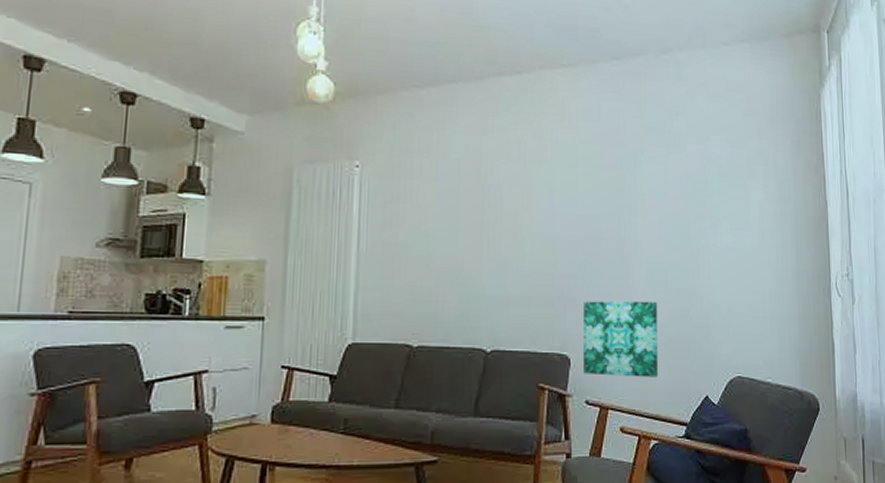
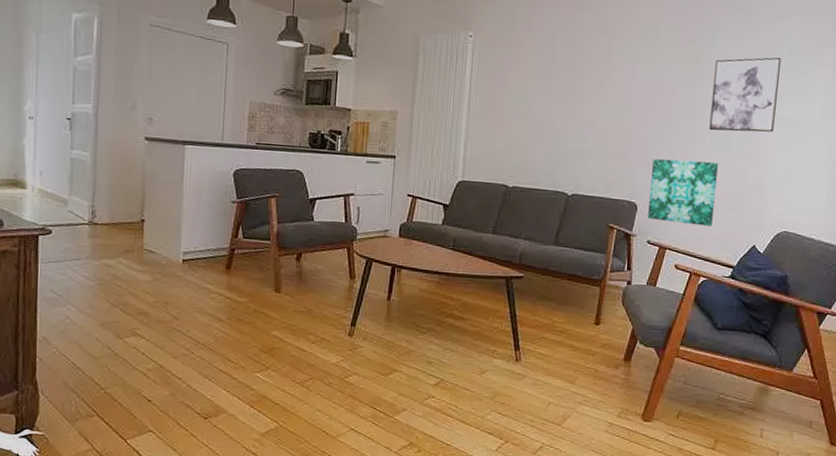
wall art: none [642,180,712,265] -> present [709,57,781,132]

